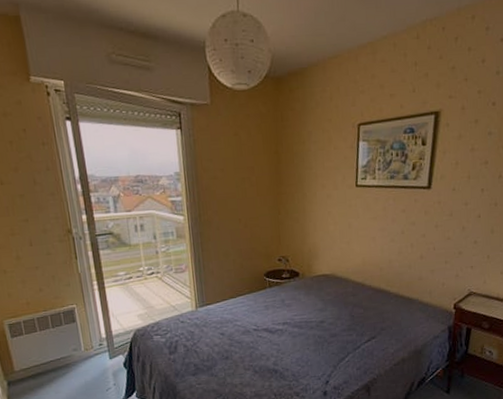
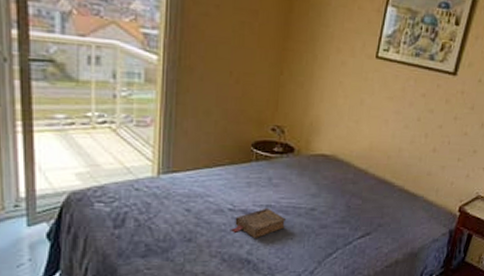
book: none [257,324,302,351] -> present [230,207,287,238]

